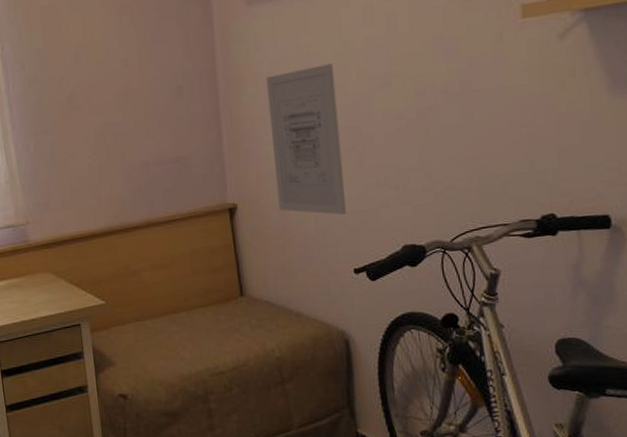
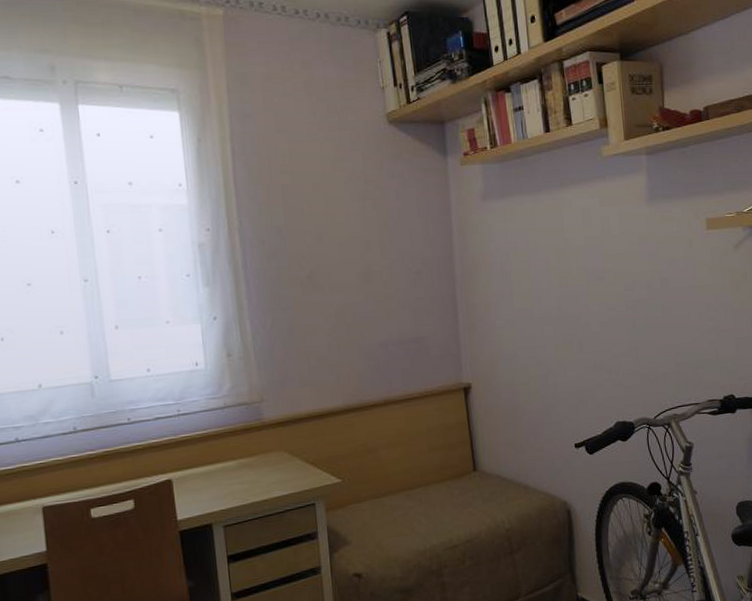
wall art: present [266,63,346,215] -> none [498,258,568,395]

